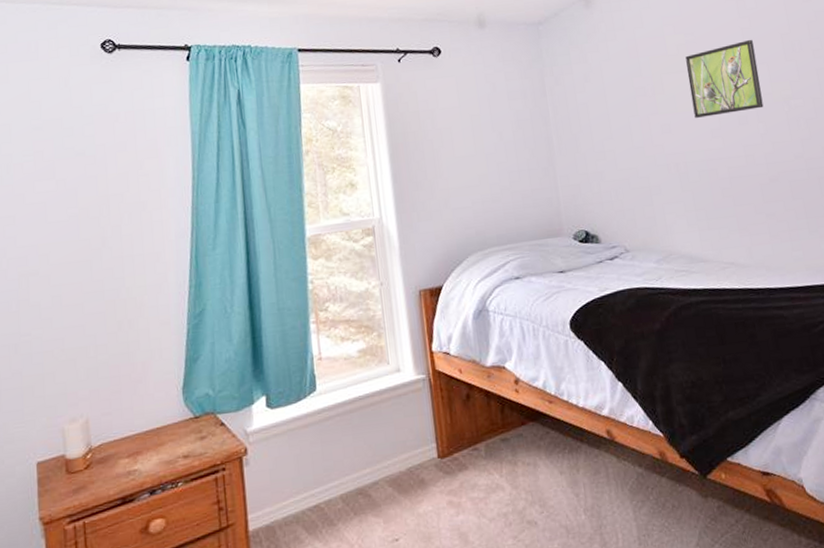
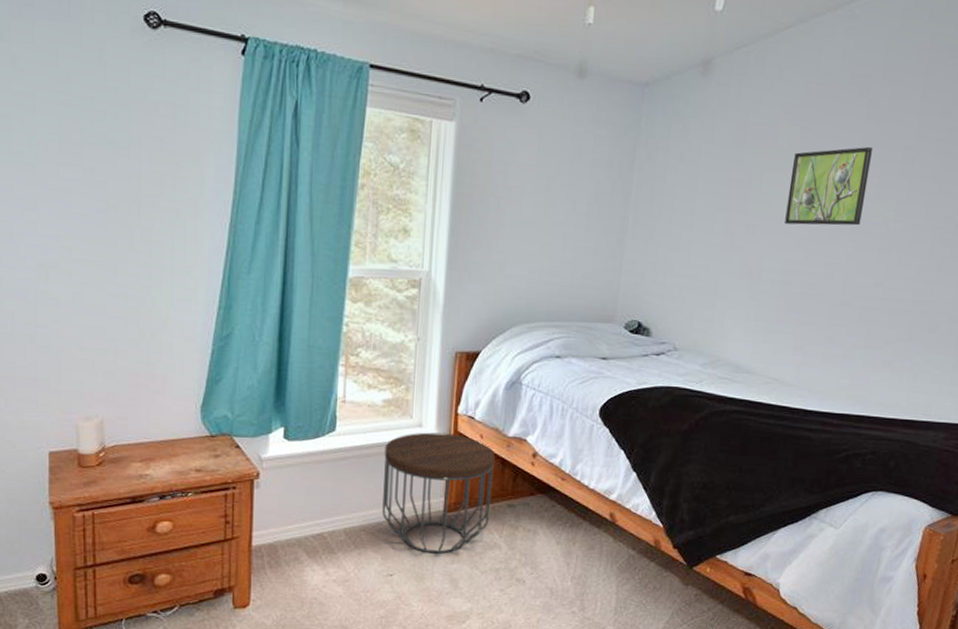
side table: none [367,373,487,508] -> present [382,432,495,554]

